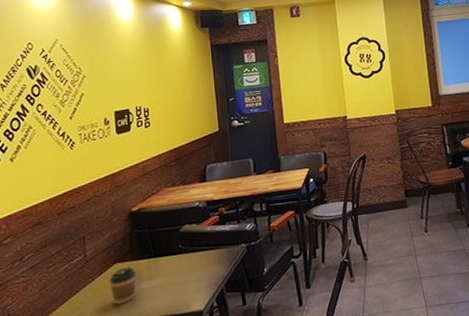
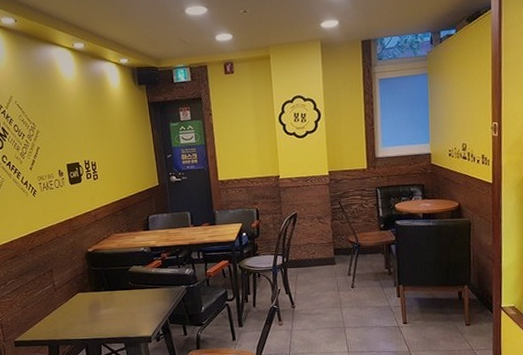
coffee cup: present [109,266,137,305] -> none [74,296,96,326]

